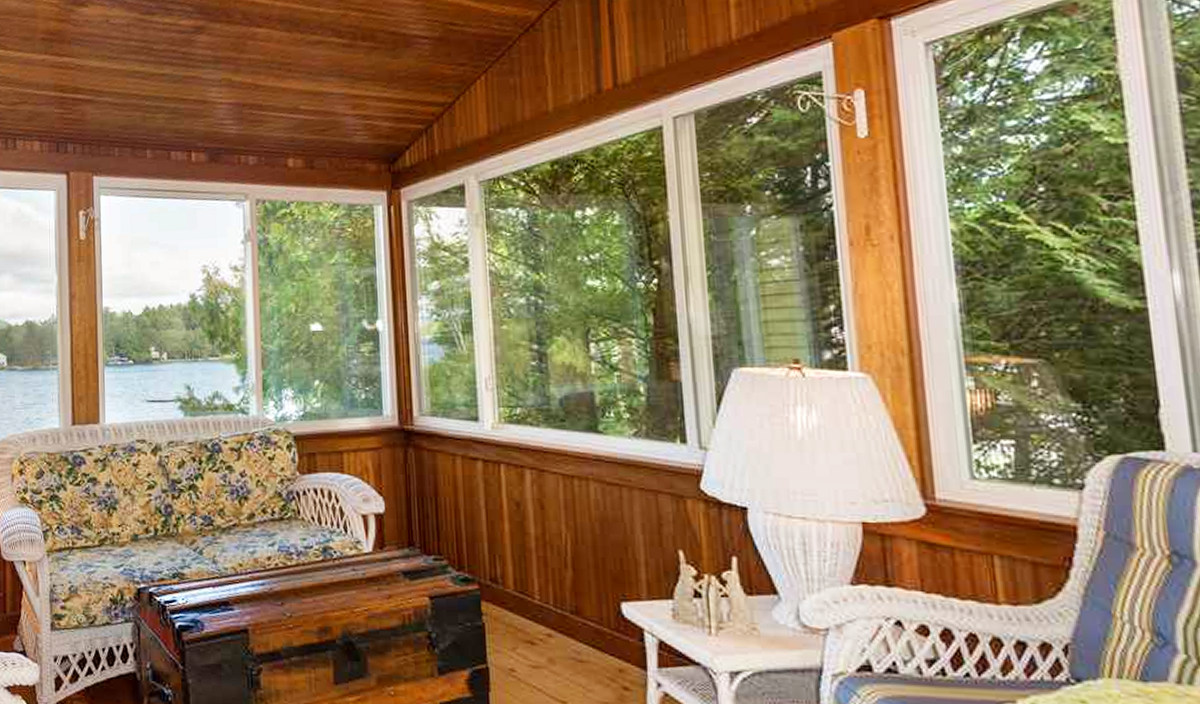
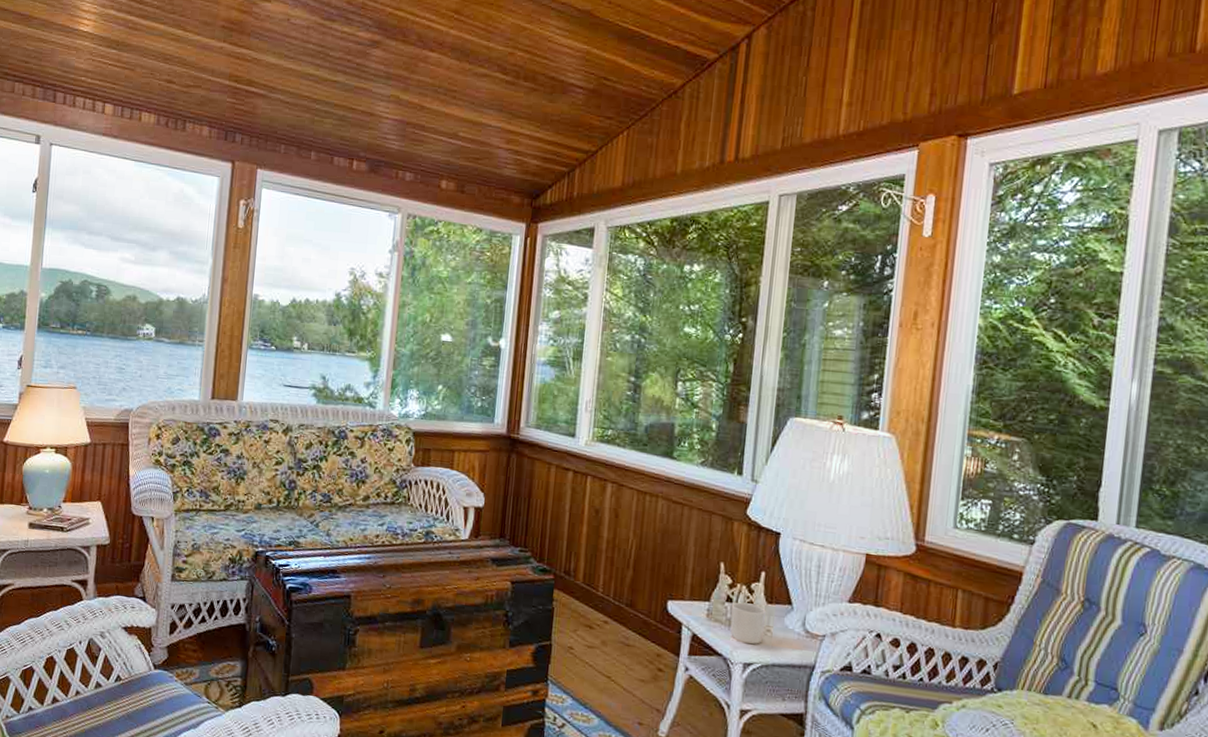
mug: none [701,596,749,648] -> present [730,602,766,645]

